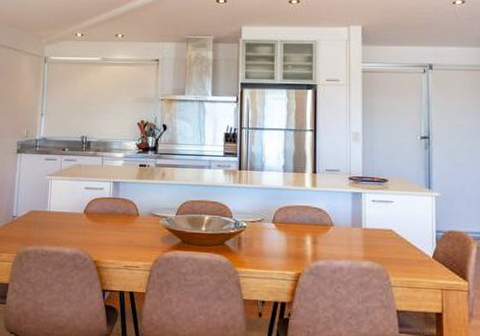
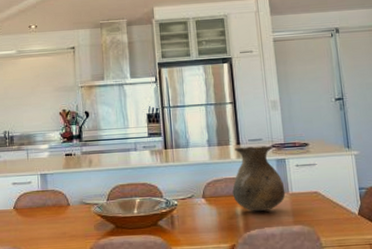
vase: none [304,176,358,244] -> present [232,145,286,212]

